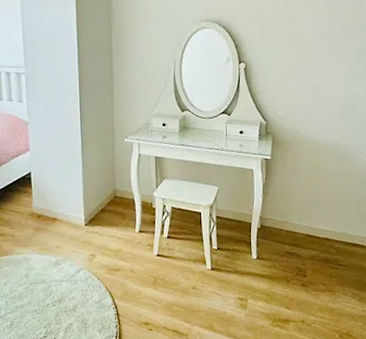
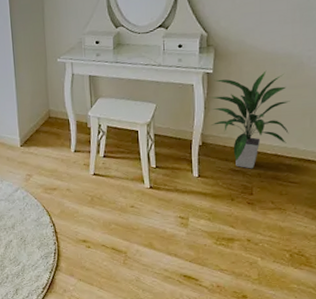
indoor plant: none [267,159,339,252] -> present [209,70,290,169]

